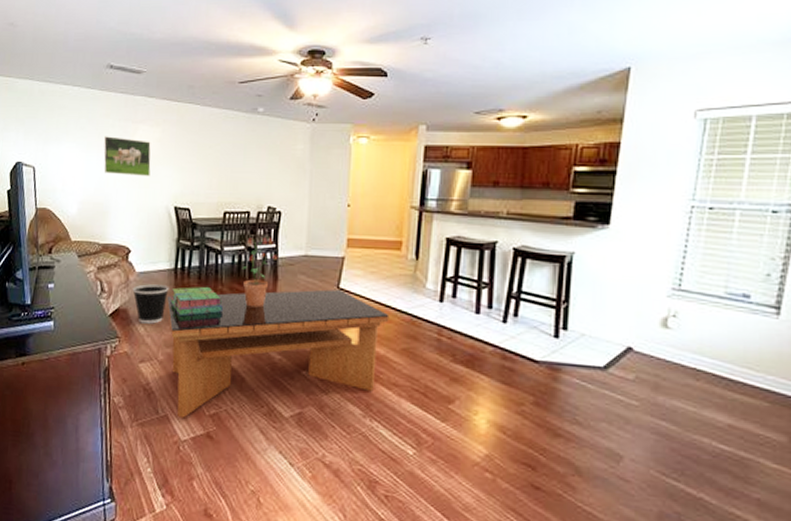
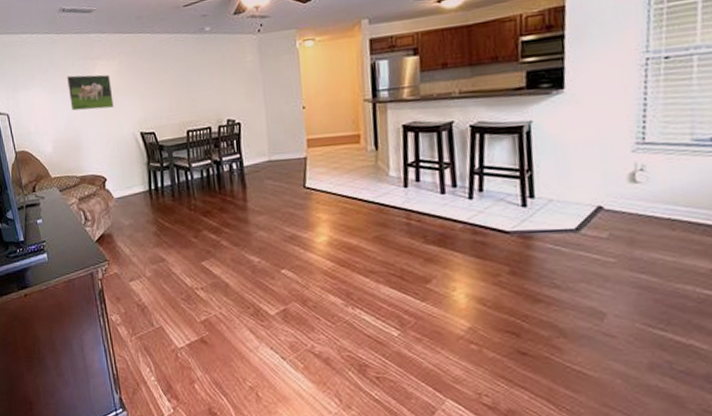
wastebasket: present [132,284,170,324] -> none [113,207,147,245]
coffee table: present [167,289,390,418] -> none [146,189,358,328]
stack of books: present [170,286,223,316] -> none [149,202,199,233]
potted plant: present [241,236,278,308] -> none [211,148,244,217]

